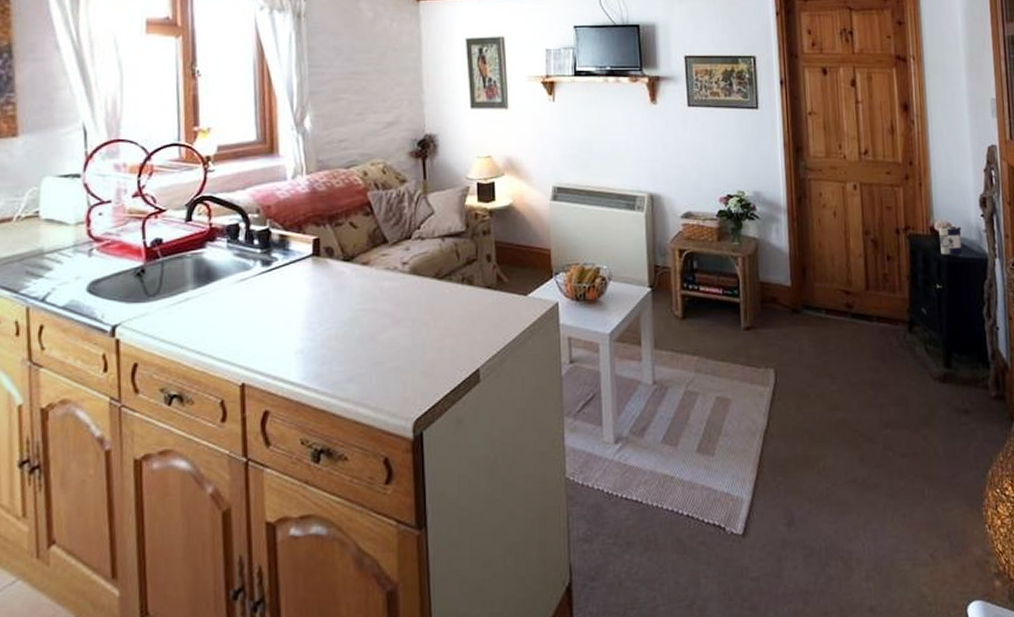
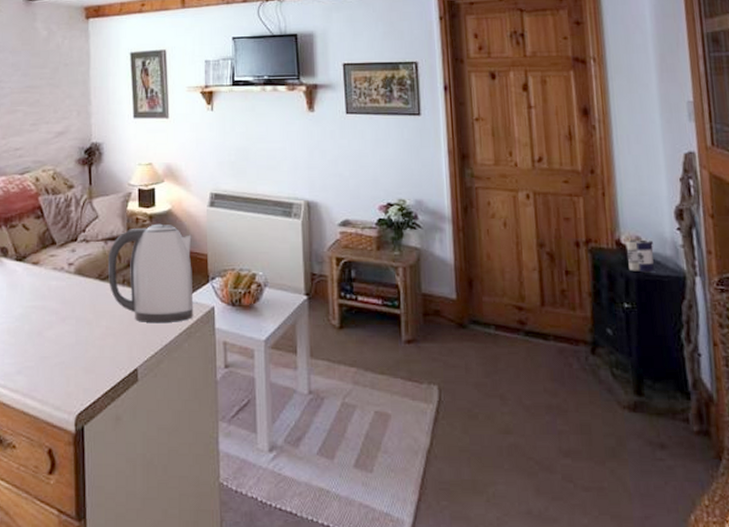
kettle: none [446,219,538,321] -> present [108,223,194,322]

